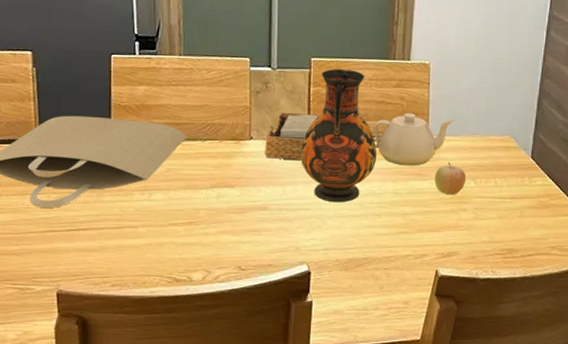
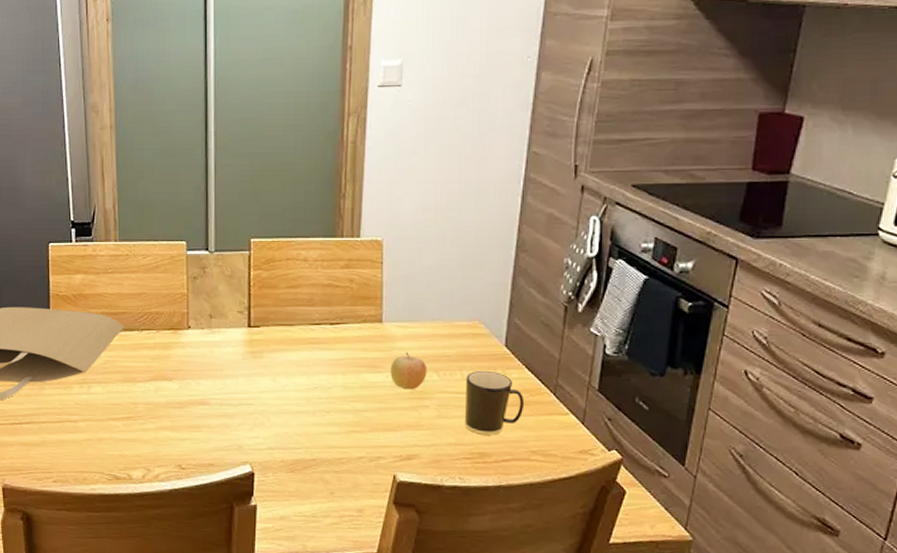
napkin holder: present [265,112,319,161] -> none [203,298,260,352]
vase: present [300,68,377,203] -> none [241,249,325,398]
teapot: present [373,113,455,166] -> none [320,297,413,357]
mug: none [497,178,546,234] -> present [465,370,525,435]

